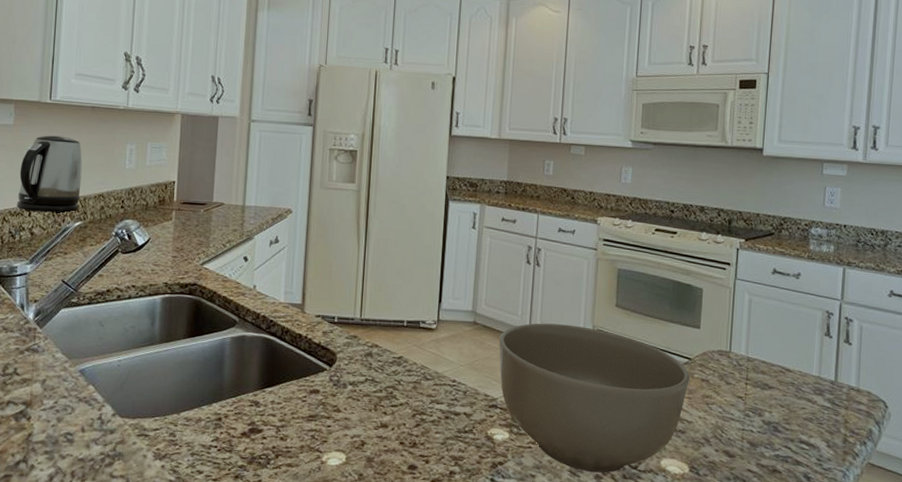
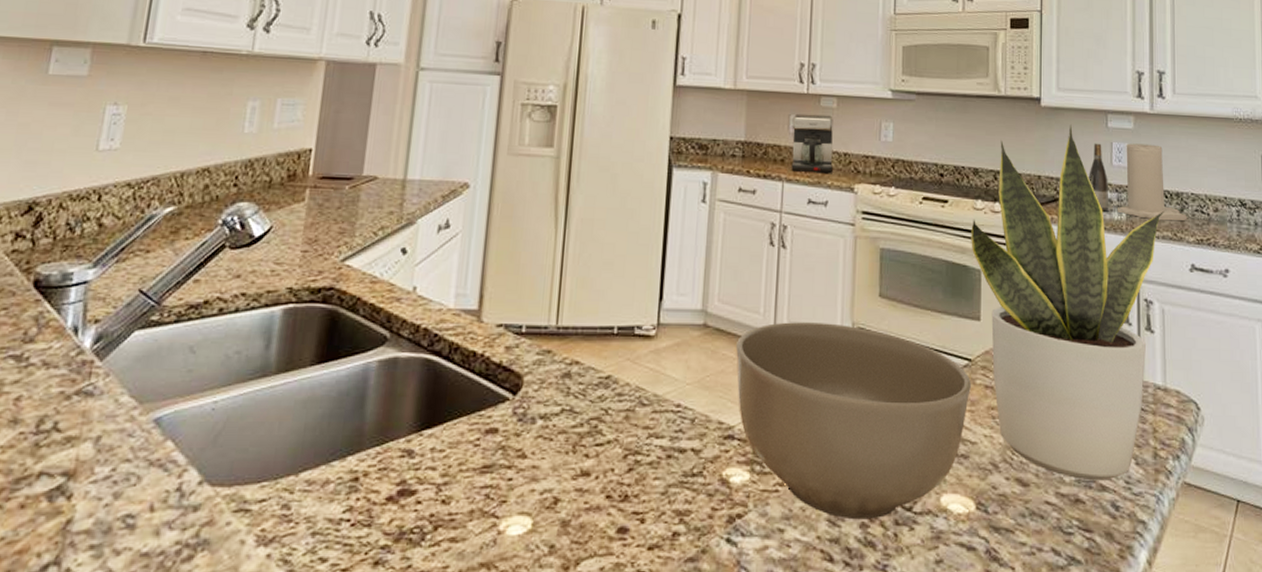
kettle: present [16,135,83,213] -> none [81,89,184,196]
coffee maker: none [545,159,581,208] -> present [791,113,833,173]
potted plant: none [695,170,870,457] -> present [971,123,1165,481]
wine bottle: none [802,187,820,245] -> present [1089,143,1109,212]
paper towel: none [827,188,890,255] -> present [1118,143,1187,222]

